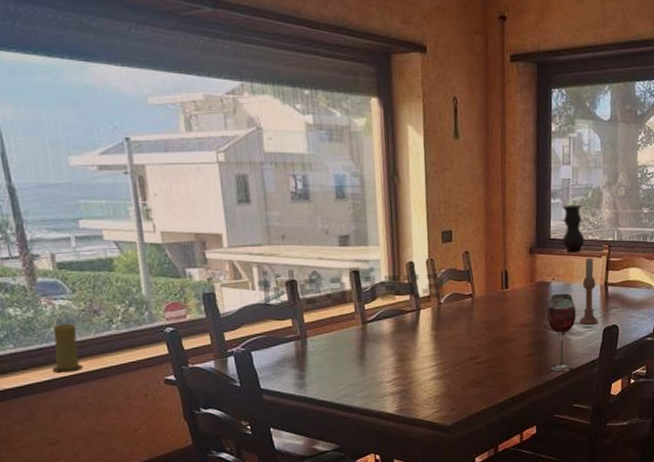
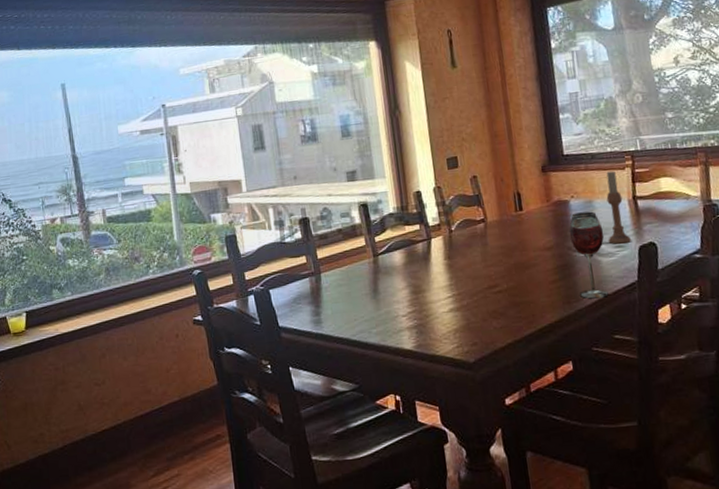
candle: present [52,323,83,374] -> none [100,270,125,318]
vase: present [562,204,585,252] -> none [572,116,603,167]

